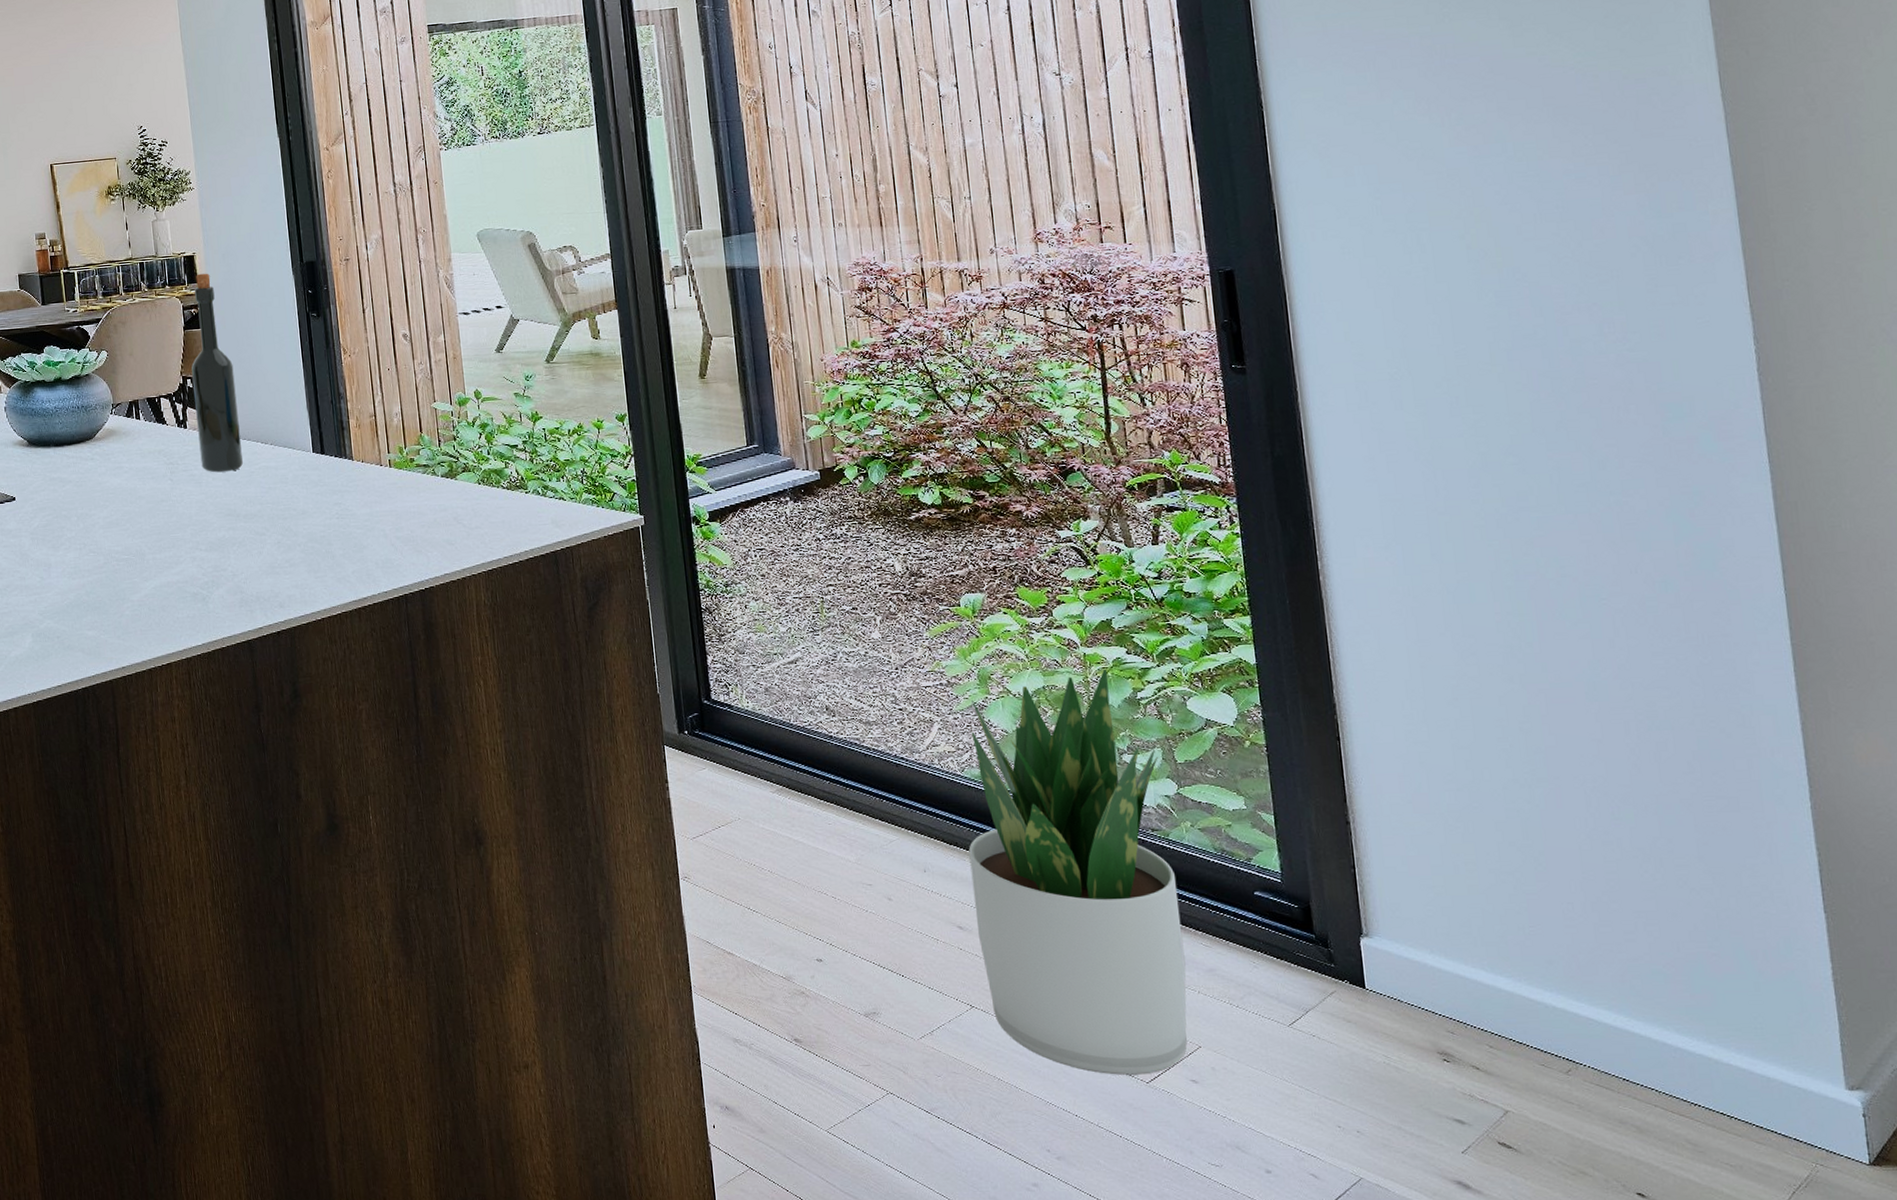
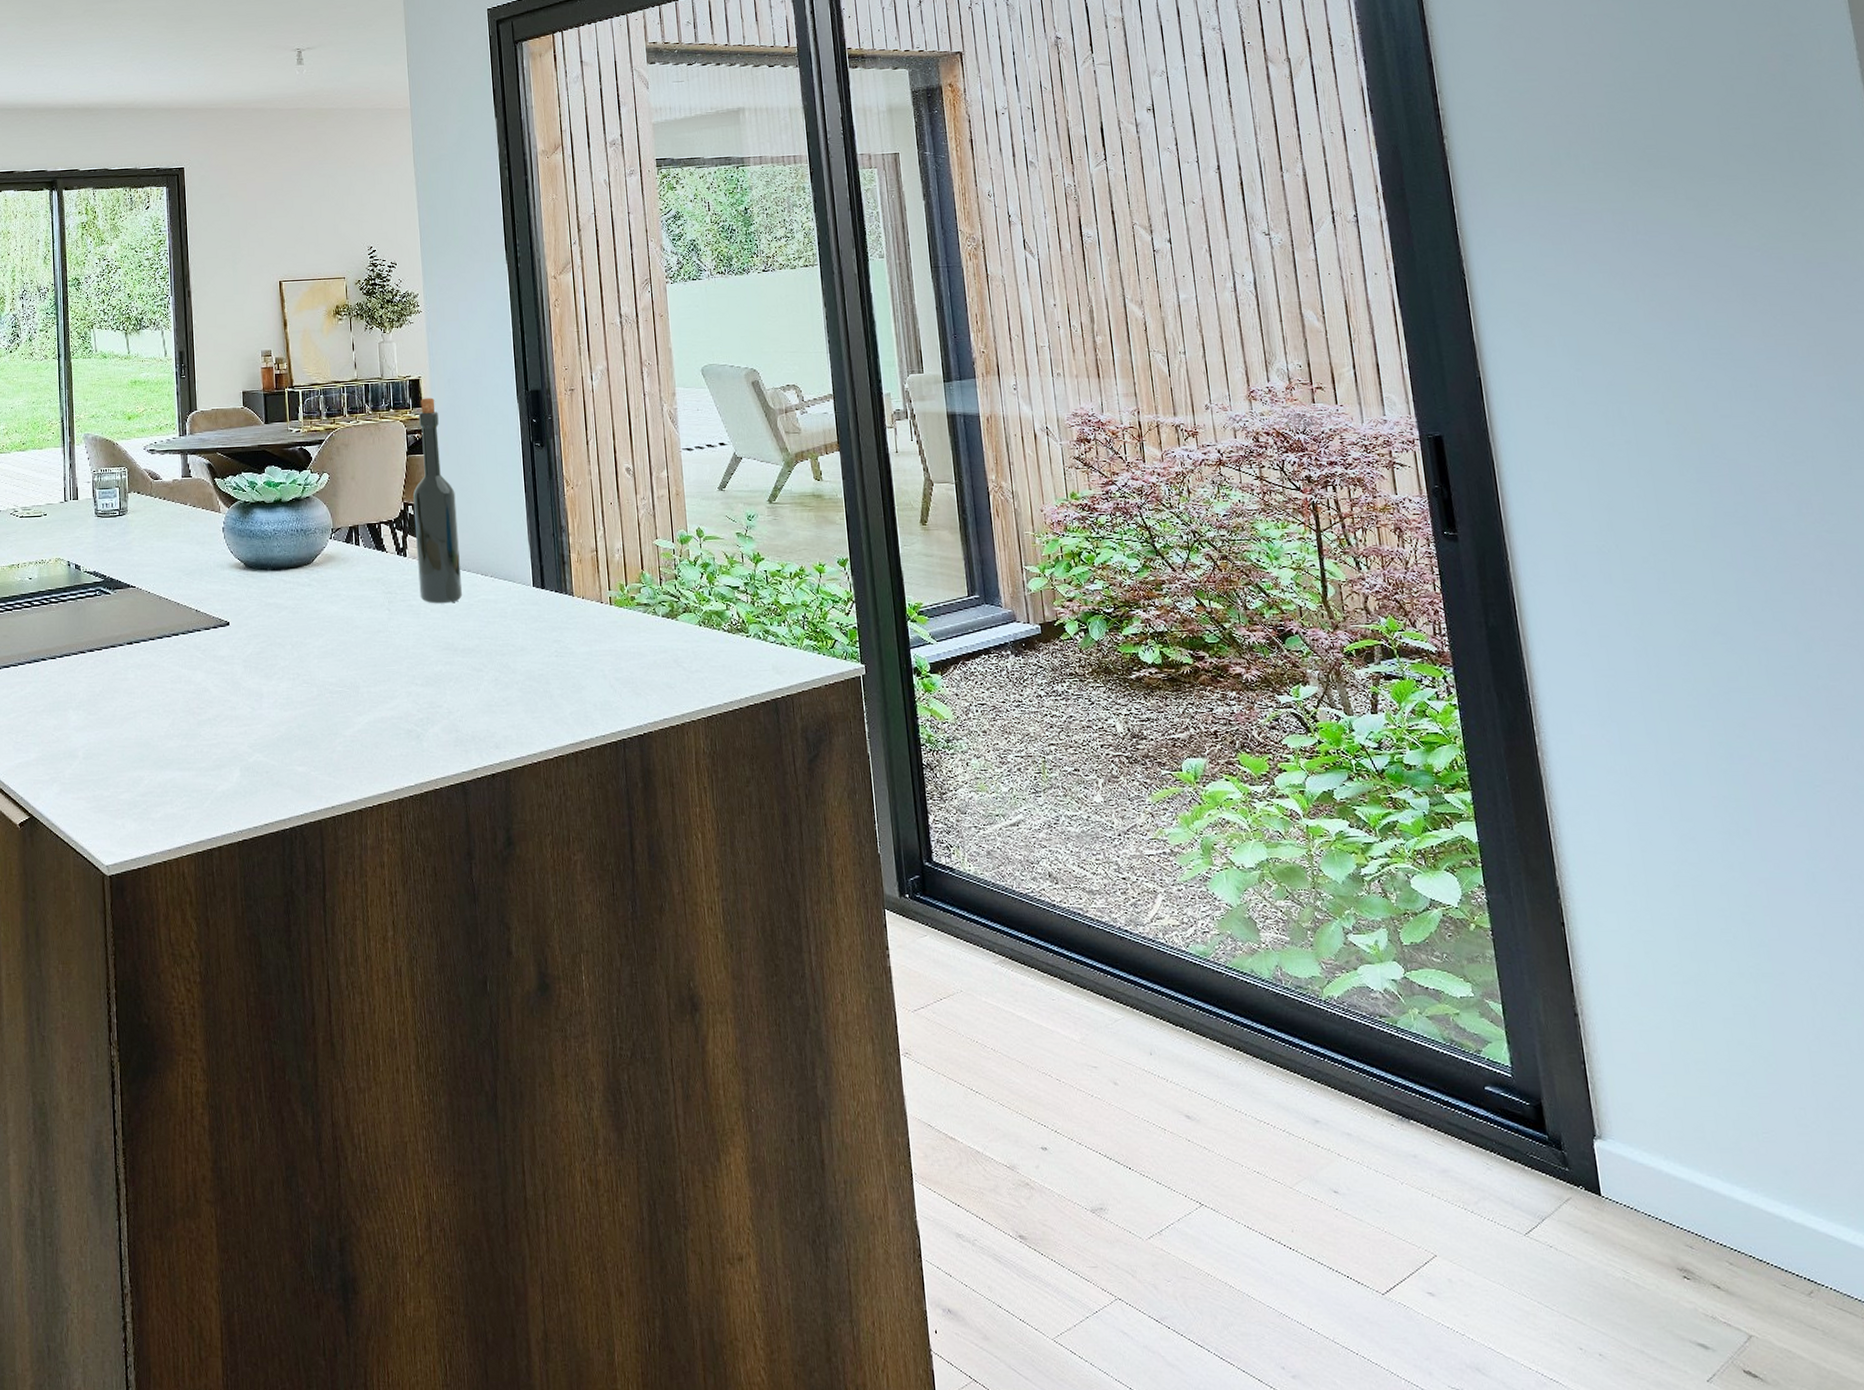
planter: present [968,670,1187,1075] -> none [1195,843,1423,1285]

